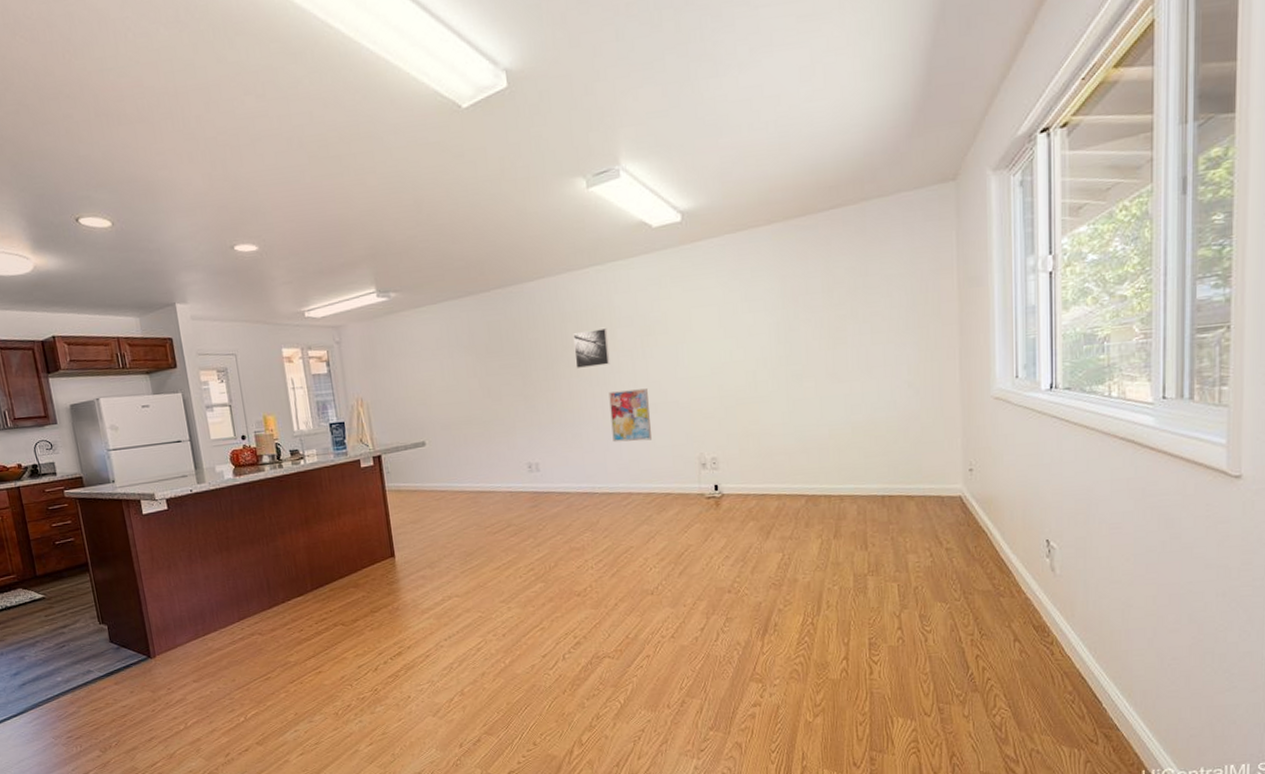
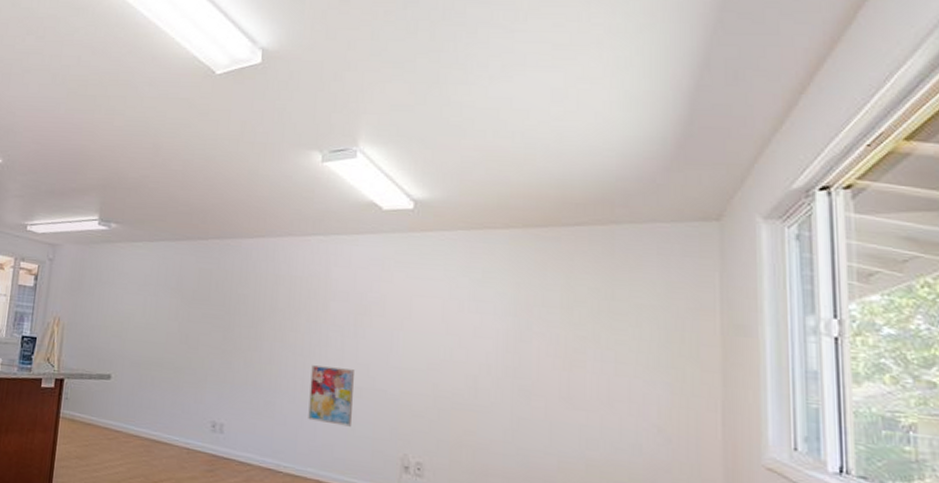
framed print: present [573,328,610,369] -> none [281,296,321,336]

